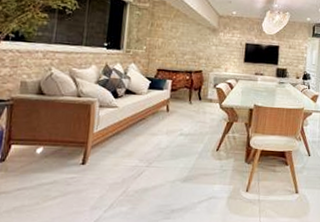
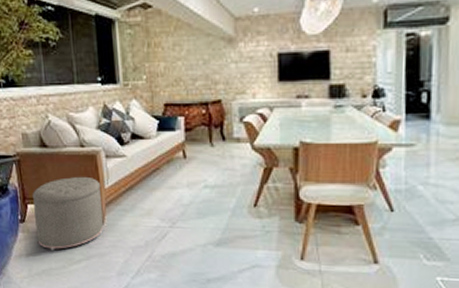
ottoman: none [14,121,91,188] -> present [32,176,104,250]

